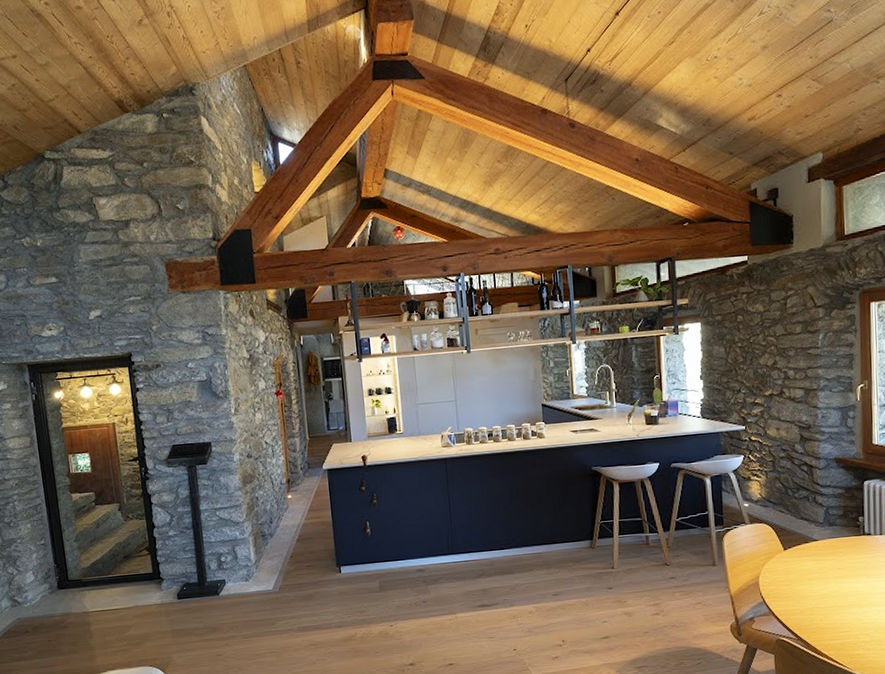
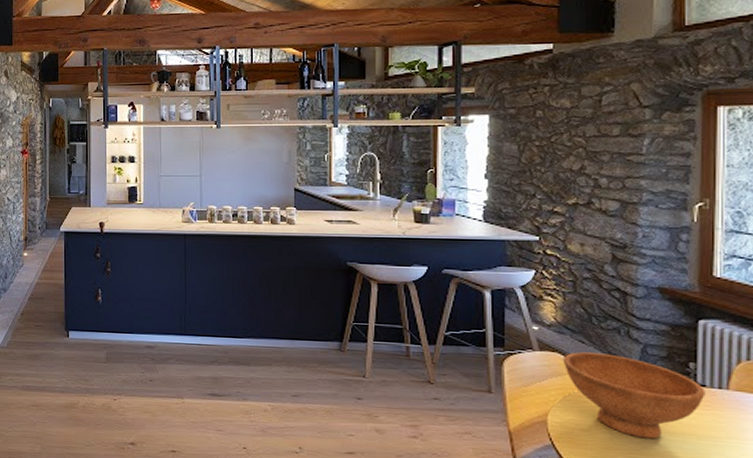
bowl: none [768,518,871,585] -> present [563,352,706,439]

